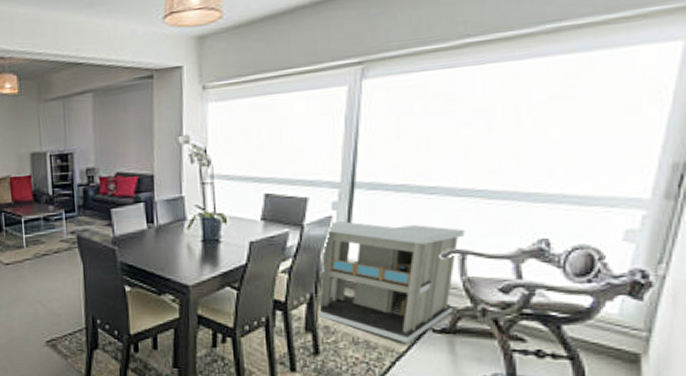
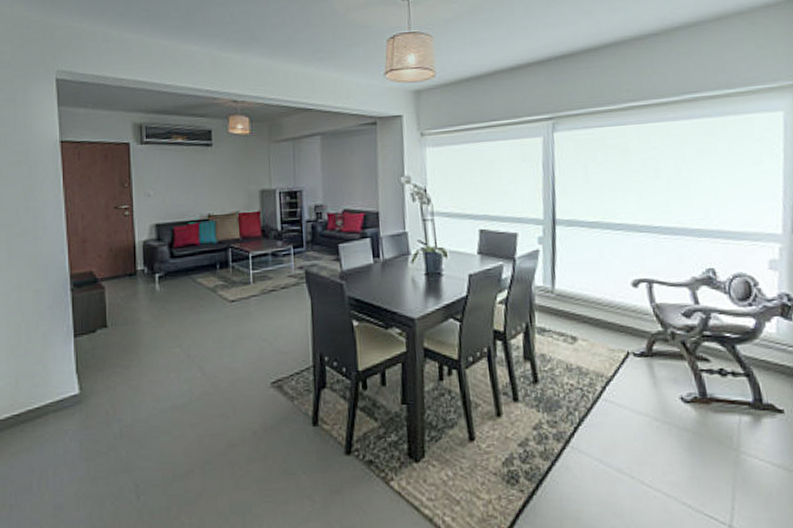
air purifier: present [317,221,465,344] -> none [532,254,650,368]

